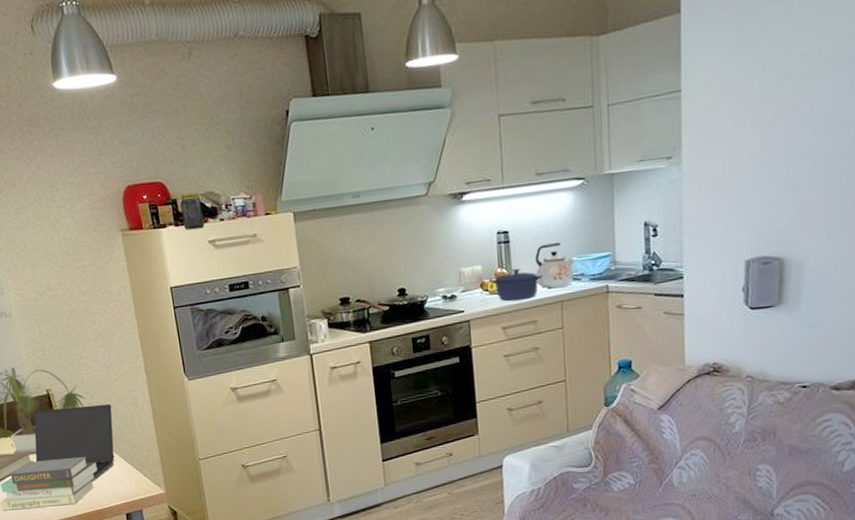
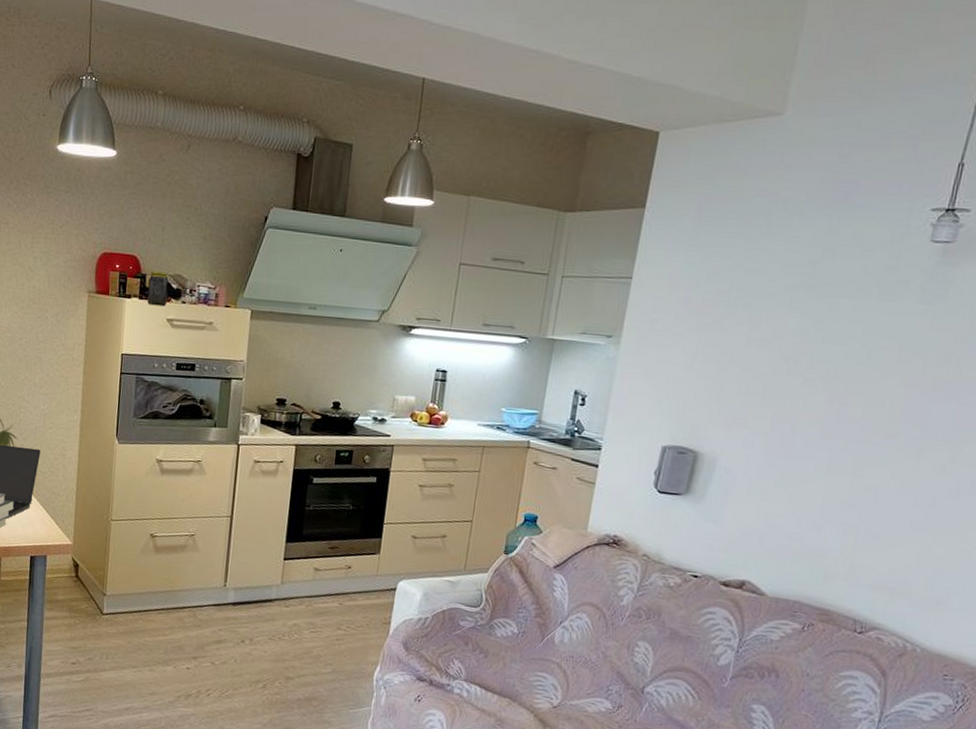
cooking pot: present [489,268,544,302] -> none [419,406,472,438]
kettle: present [535,242,575,289] -> none [464,390,503,434]

